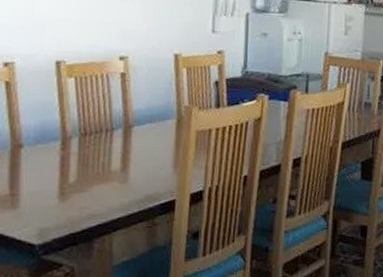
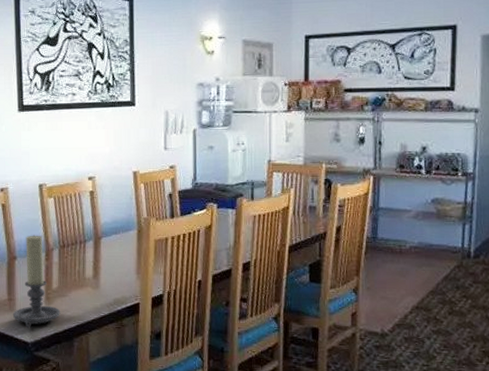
candle holder: none [15,120,78,229] -> present [12,235,61,329]

